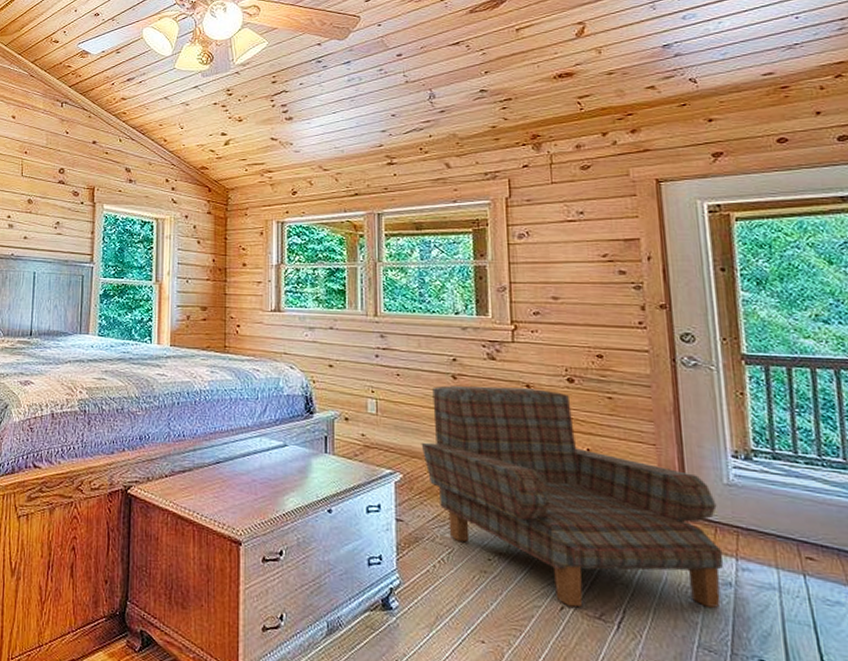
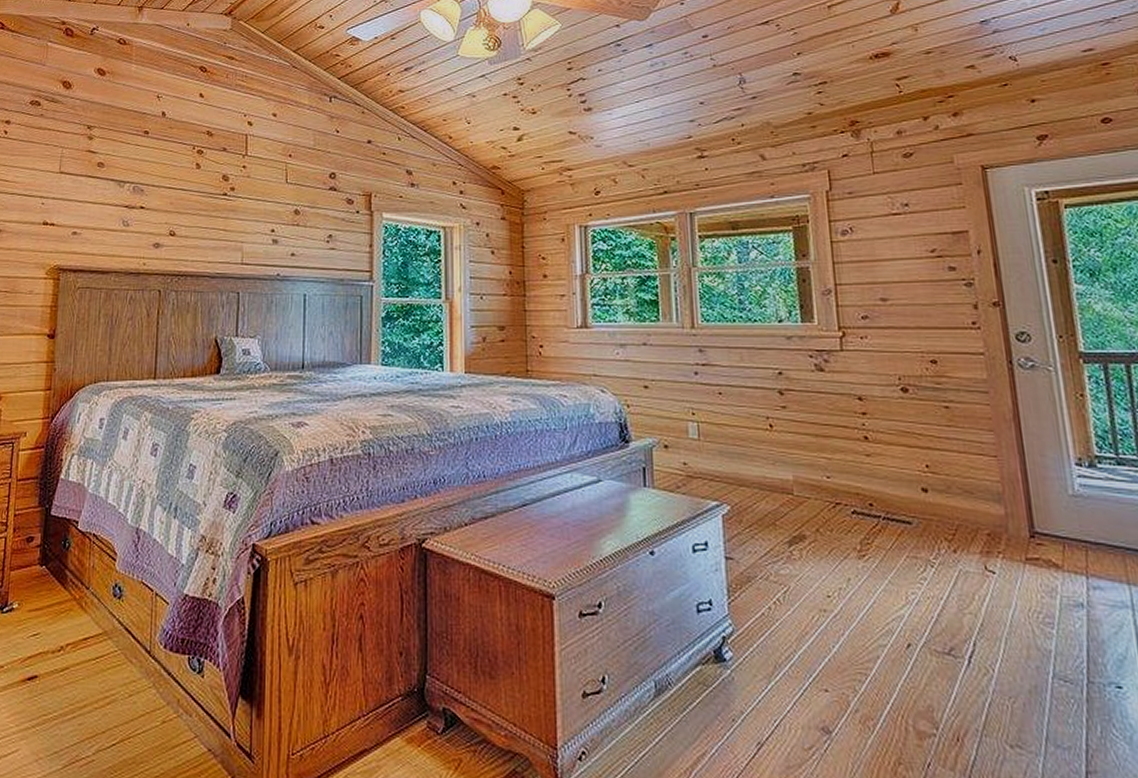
armchair: present [421,385,724,608] -> none [748,401,1074,644]

